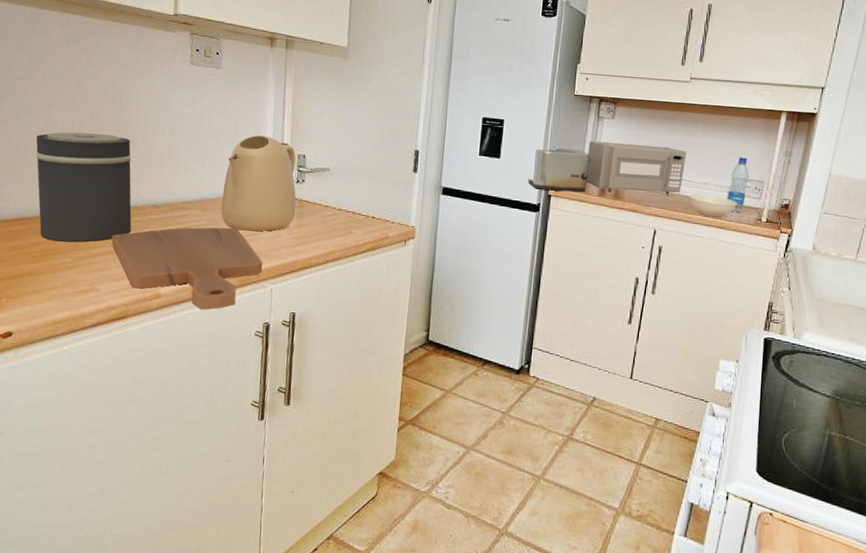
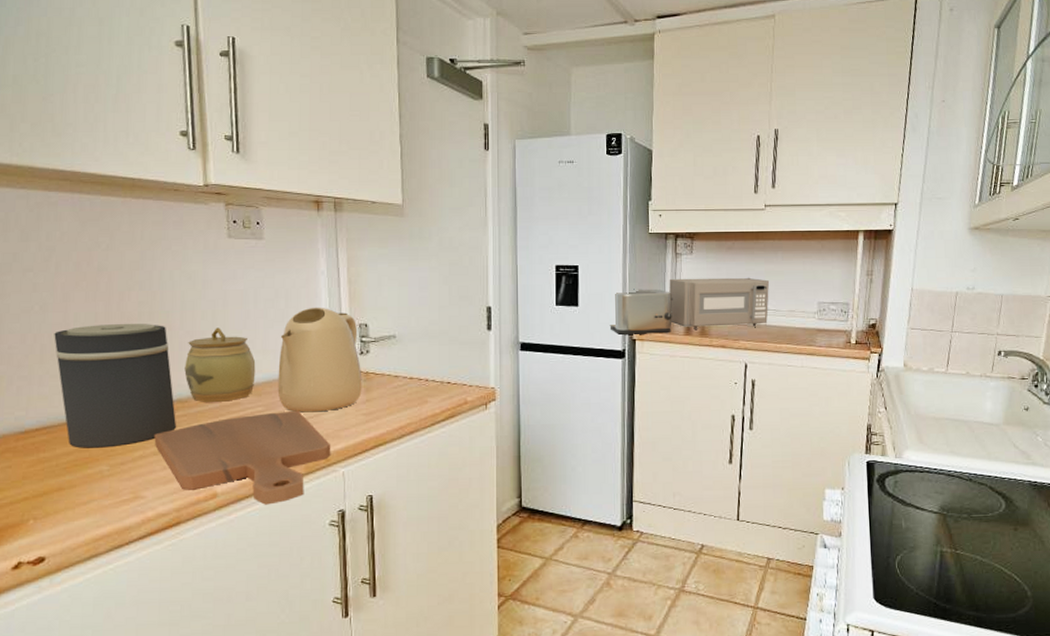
jar: none [142,145,204,213] -> present [184,327,256,403]
bowl: present [688,194,737,217] -> none [775,322,825,344]
bottle: present [726,157,750,213] -> none [814,281,834,338]

